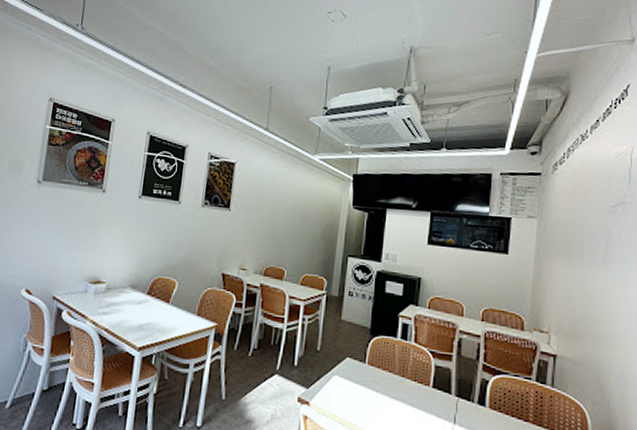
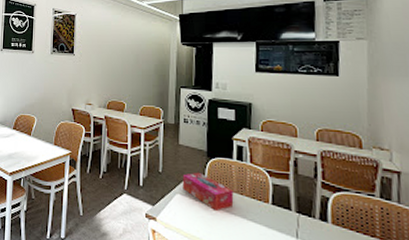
tissue box: none [341,351,395,394] -> present [182,172,234,211]

